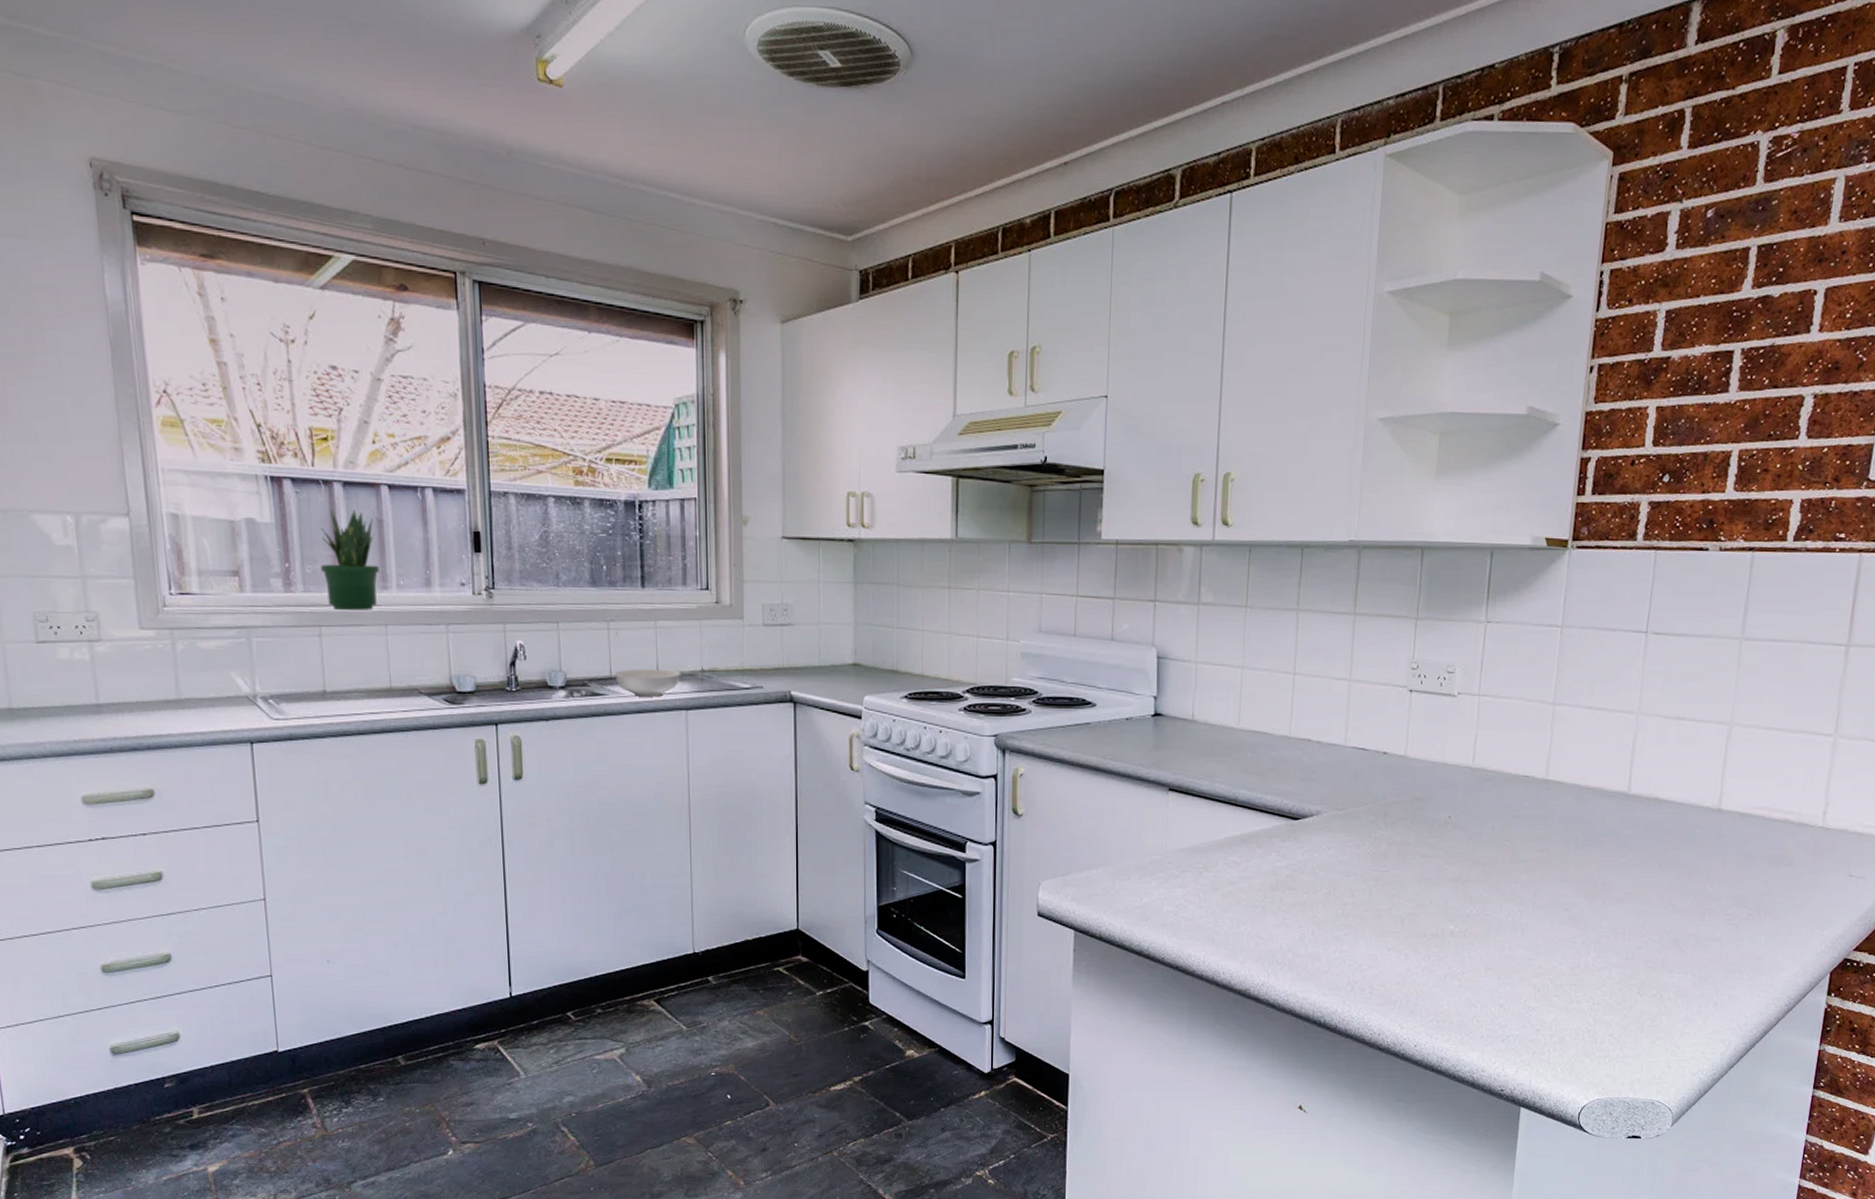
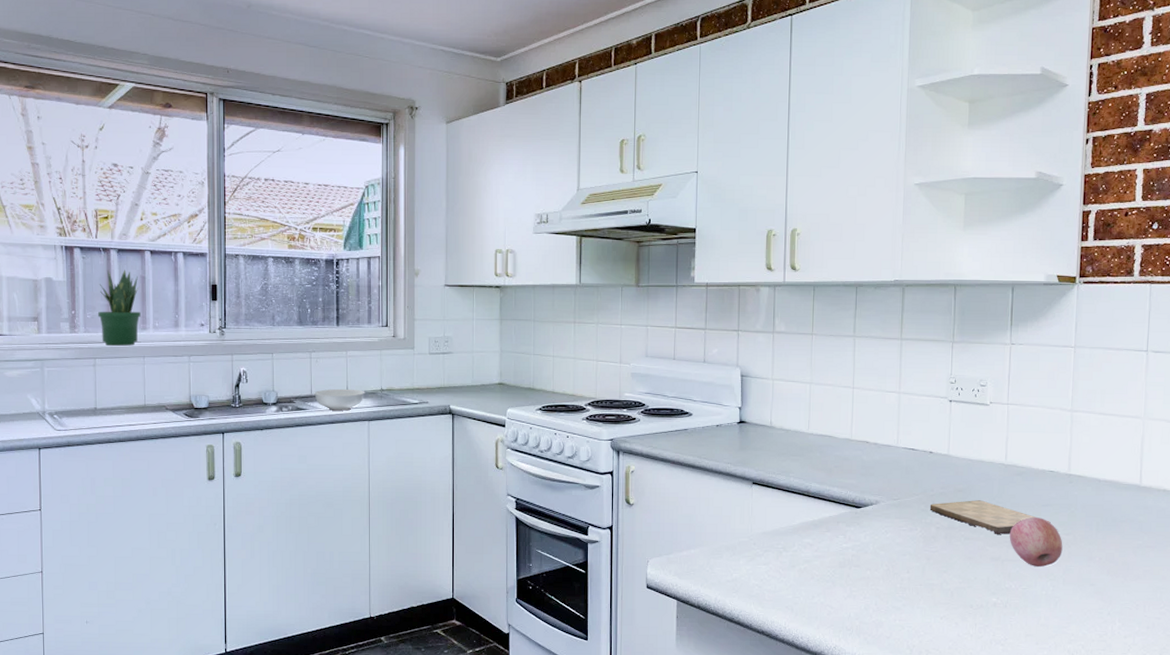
cutting board: none [1380,810,1522,851] -> present [929,500,1051,534]
fruit: none [1472,830,1535,889] -> present [1009,516,1063,567]

